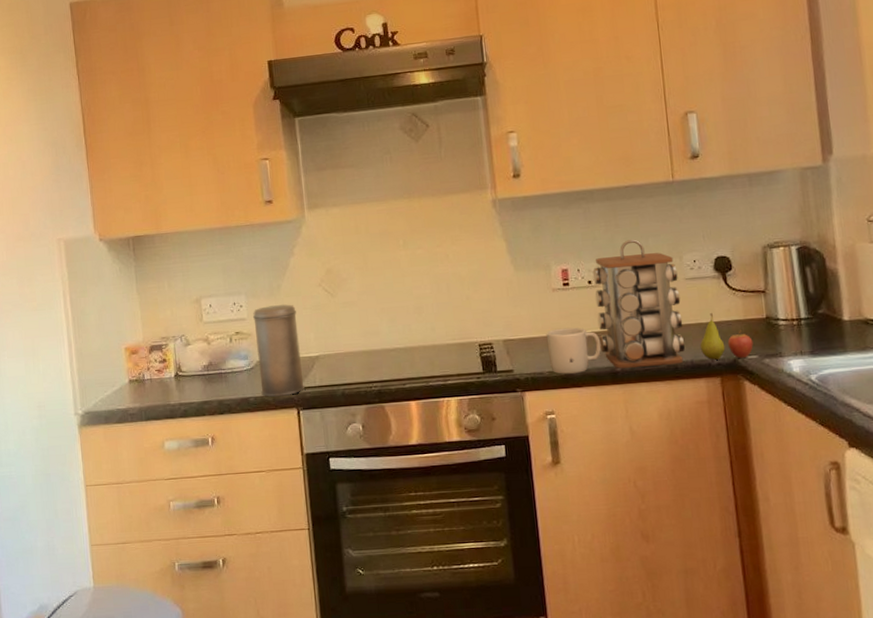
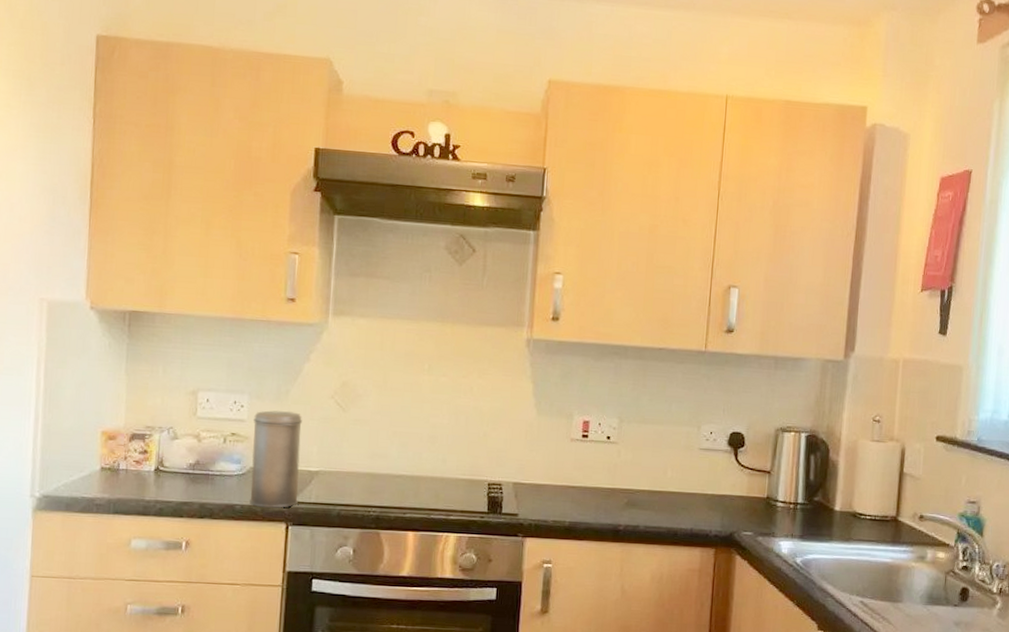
mug: present [546,327,602,374] -> none [555,479,609,526]
spice rack: present [592,239,685,369] -> none [607,401,694,531]
fruit: present [700,313,726,360] -> none [701,486,725,531]
fruit: present [727,329,753,359] -> none [727,505,751,534]

